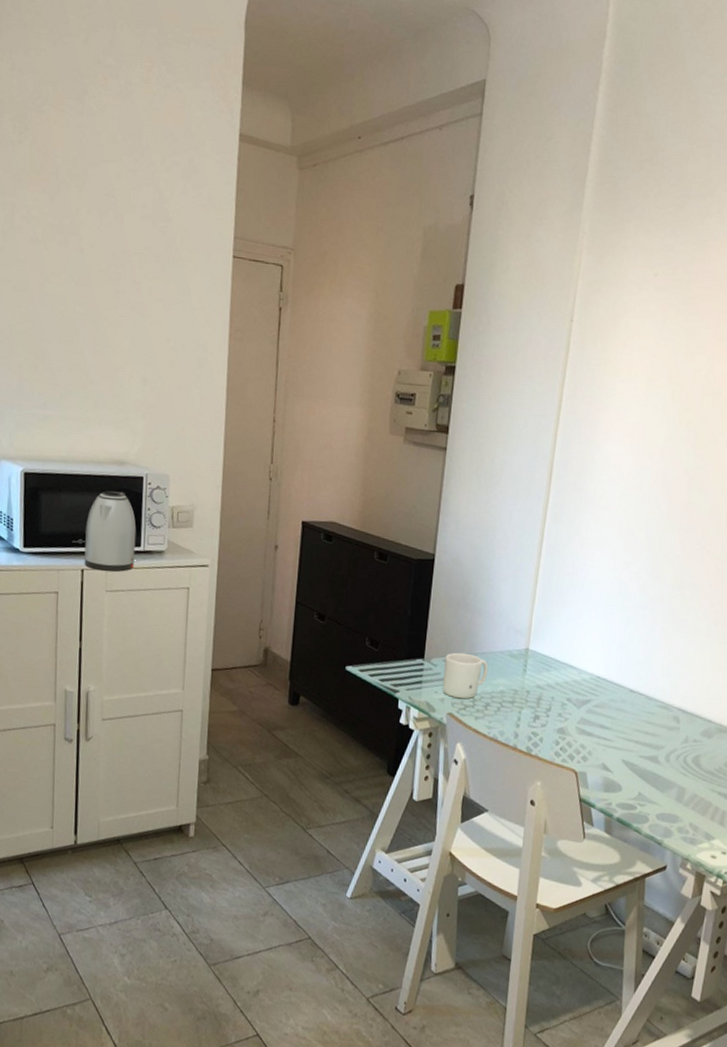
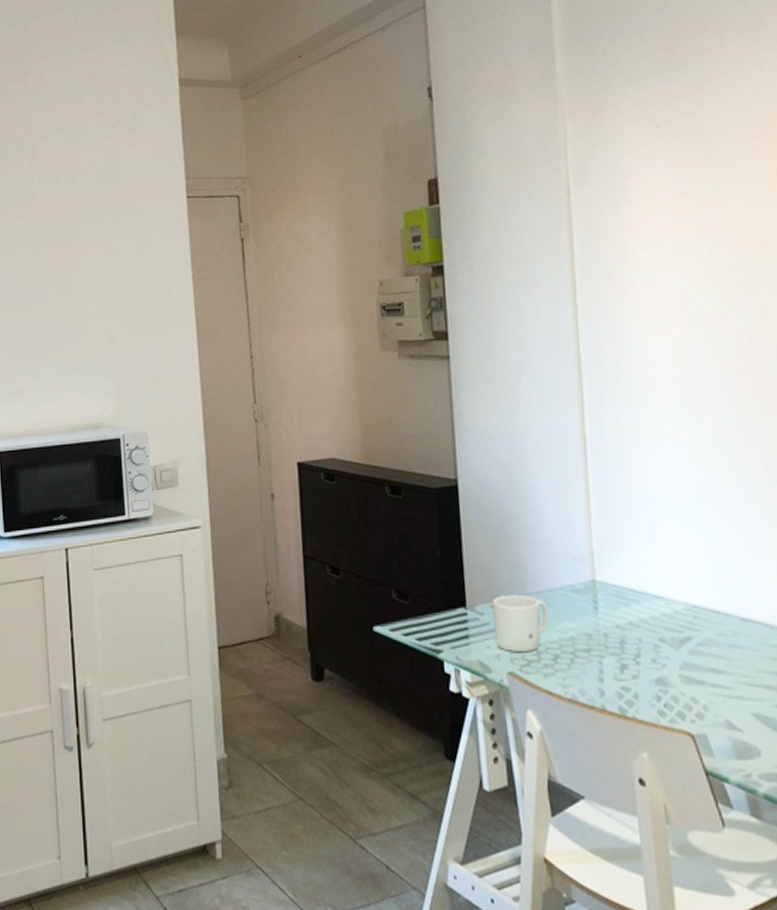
kettle: present [84,491,137,573] -> none [66,457,121,548]

